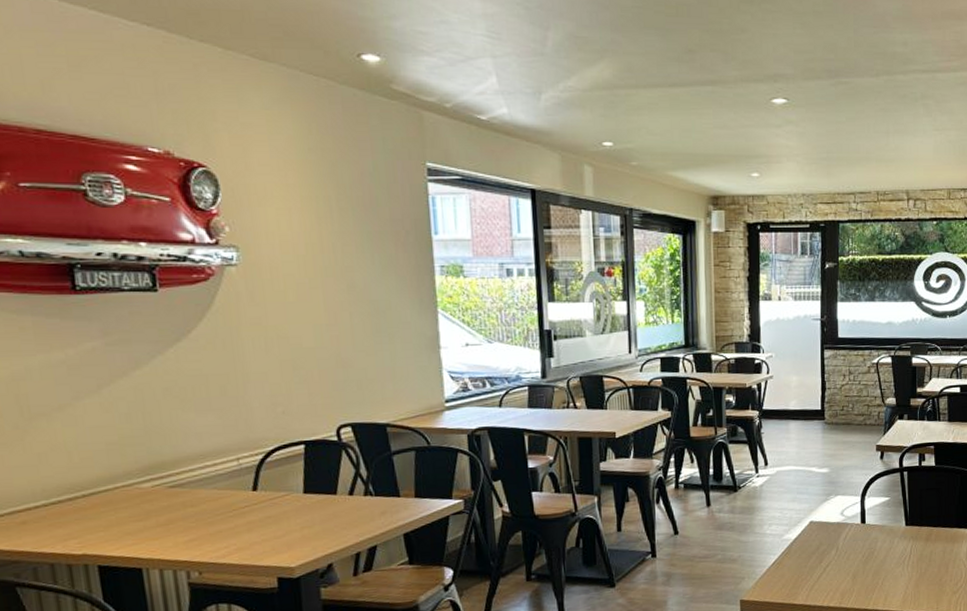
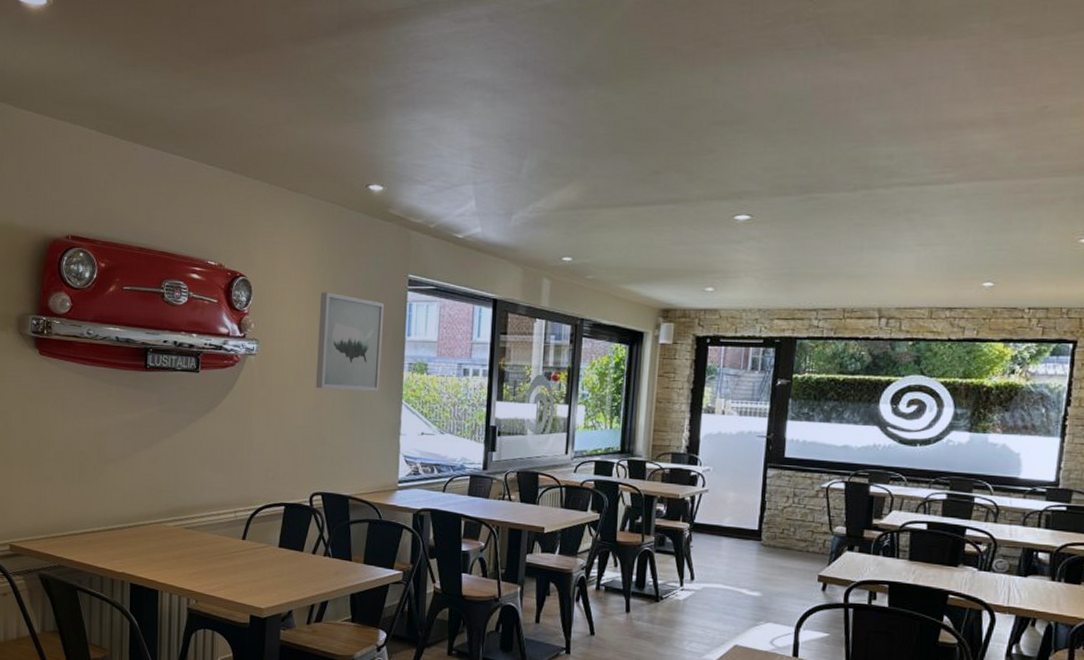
wall art: none [315,185,407,302] -> present [315,292,385,391]

